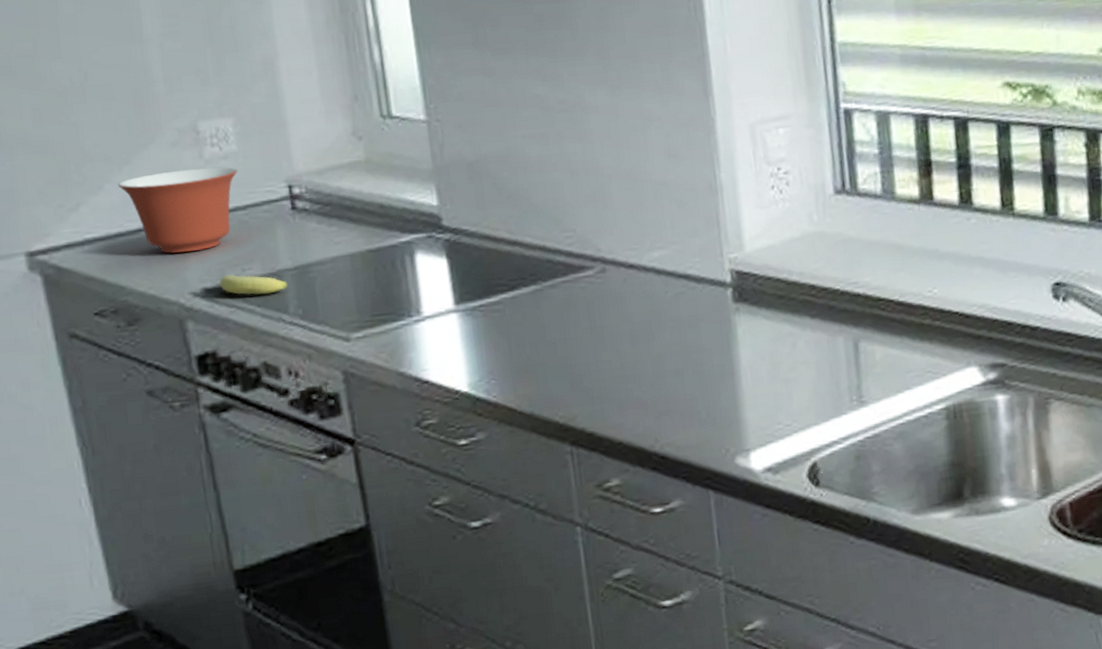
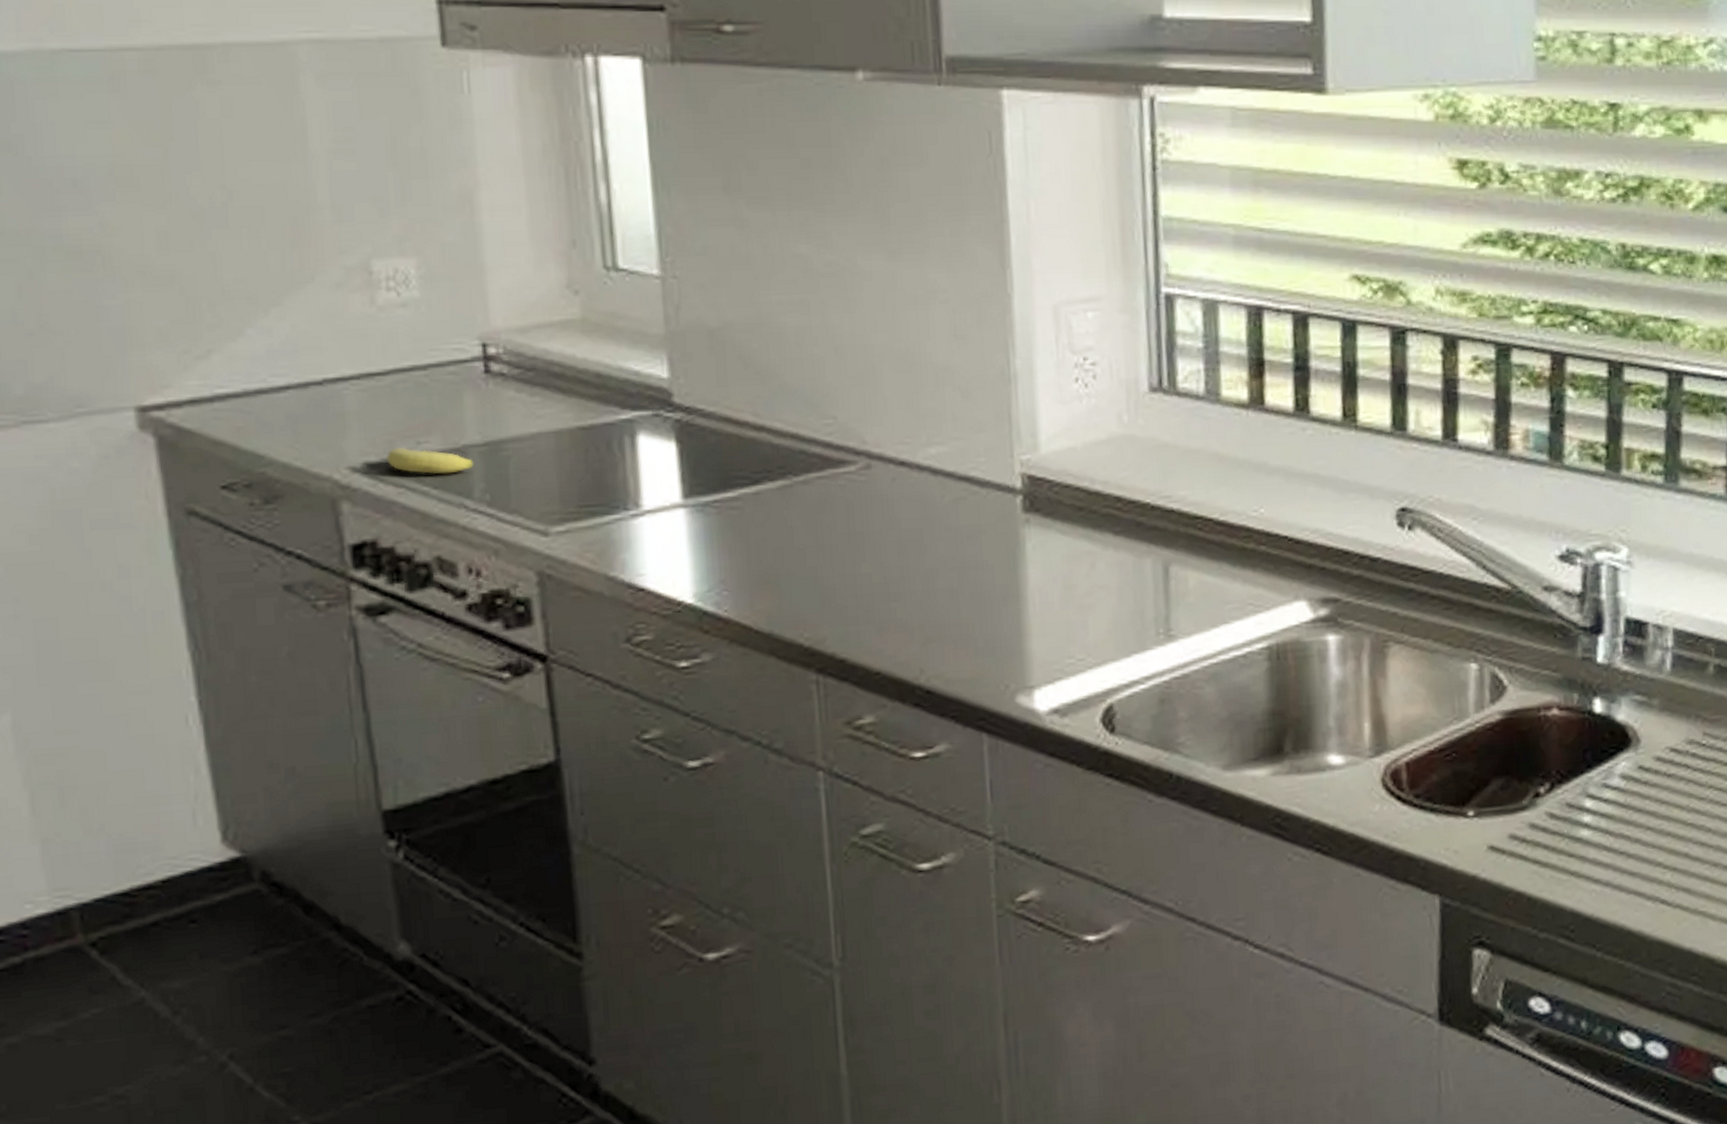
mixing bowl: present [117,167,238,254] -> none [262,316,419,418]

